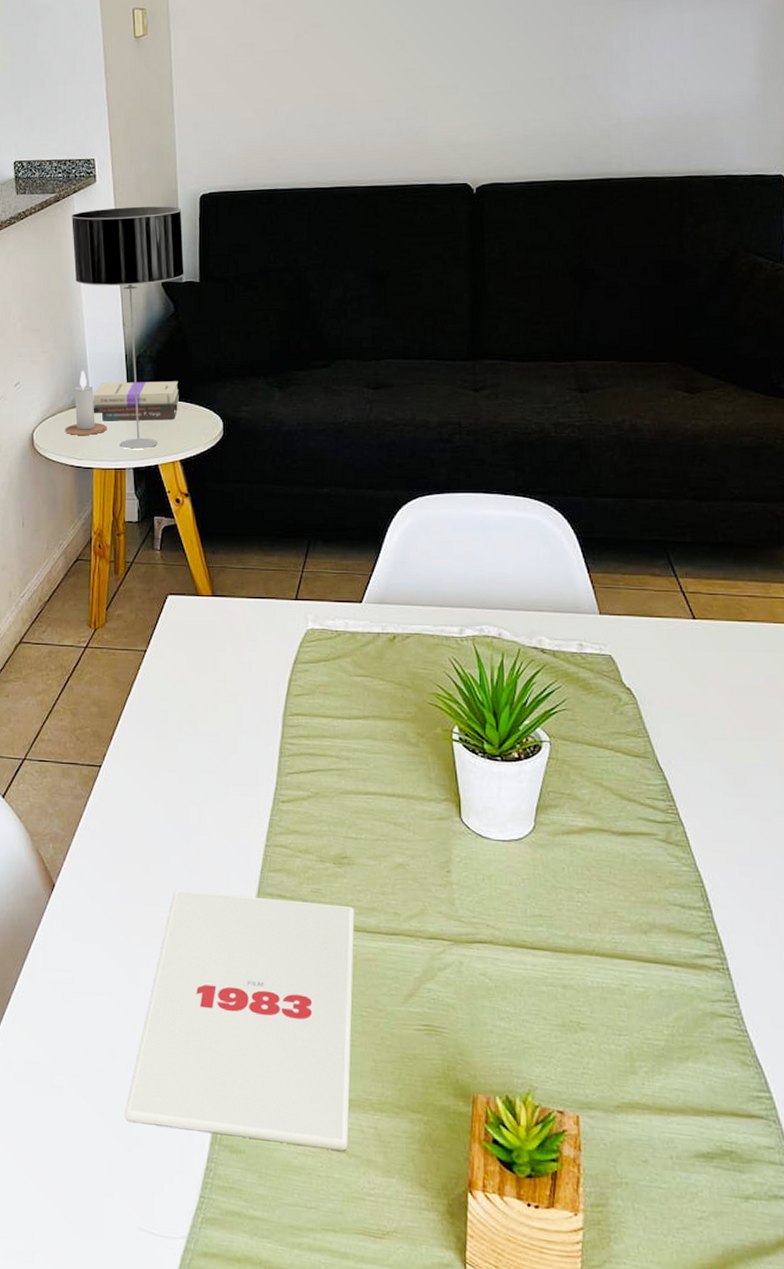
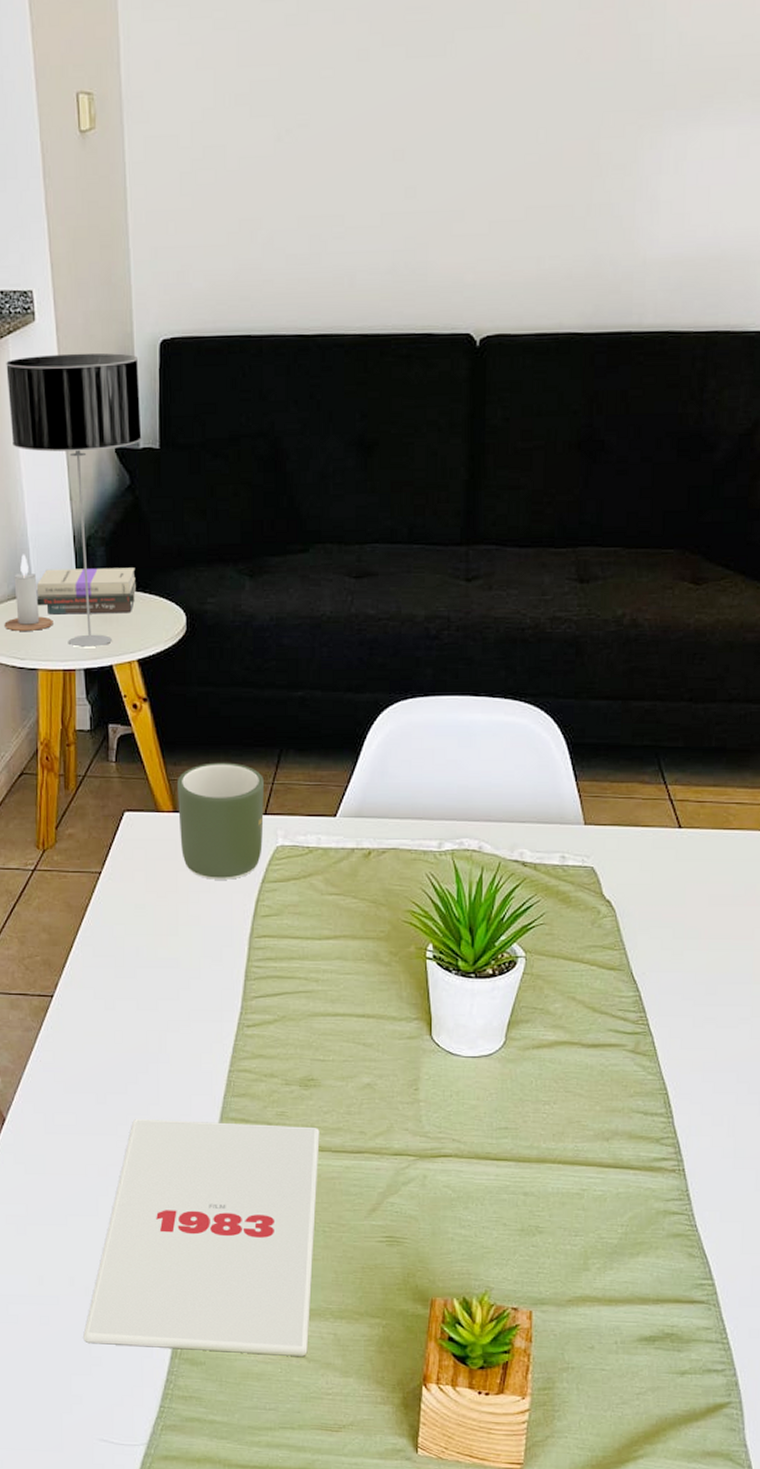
mug: none [215,551,295,660] -> present [176,762,264,880]

